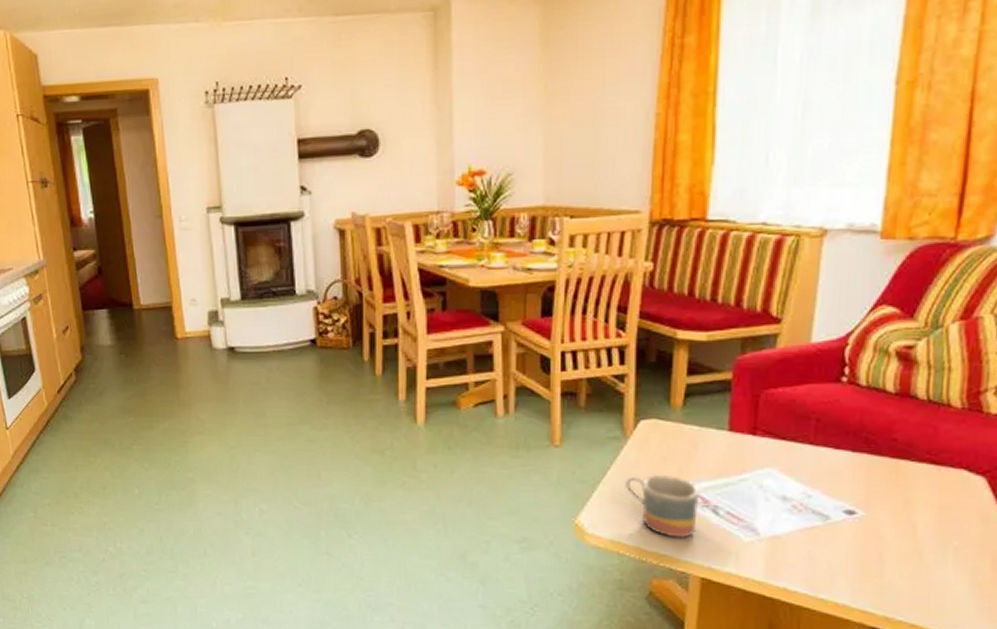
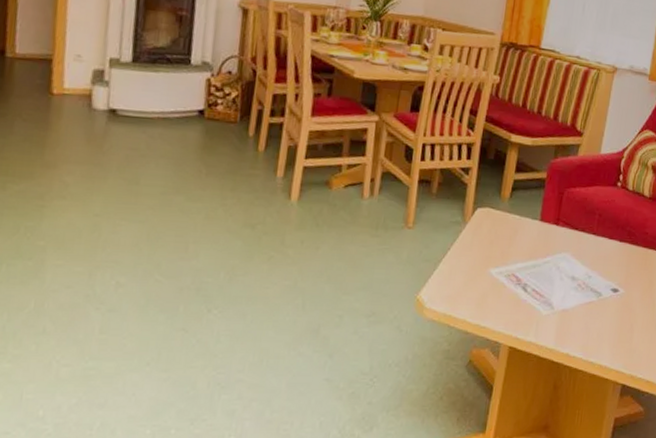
mug: present [624,474,698,538] -> none [459,255,514,312]

